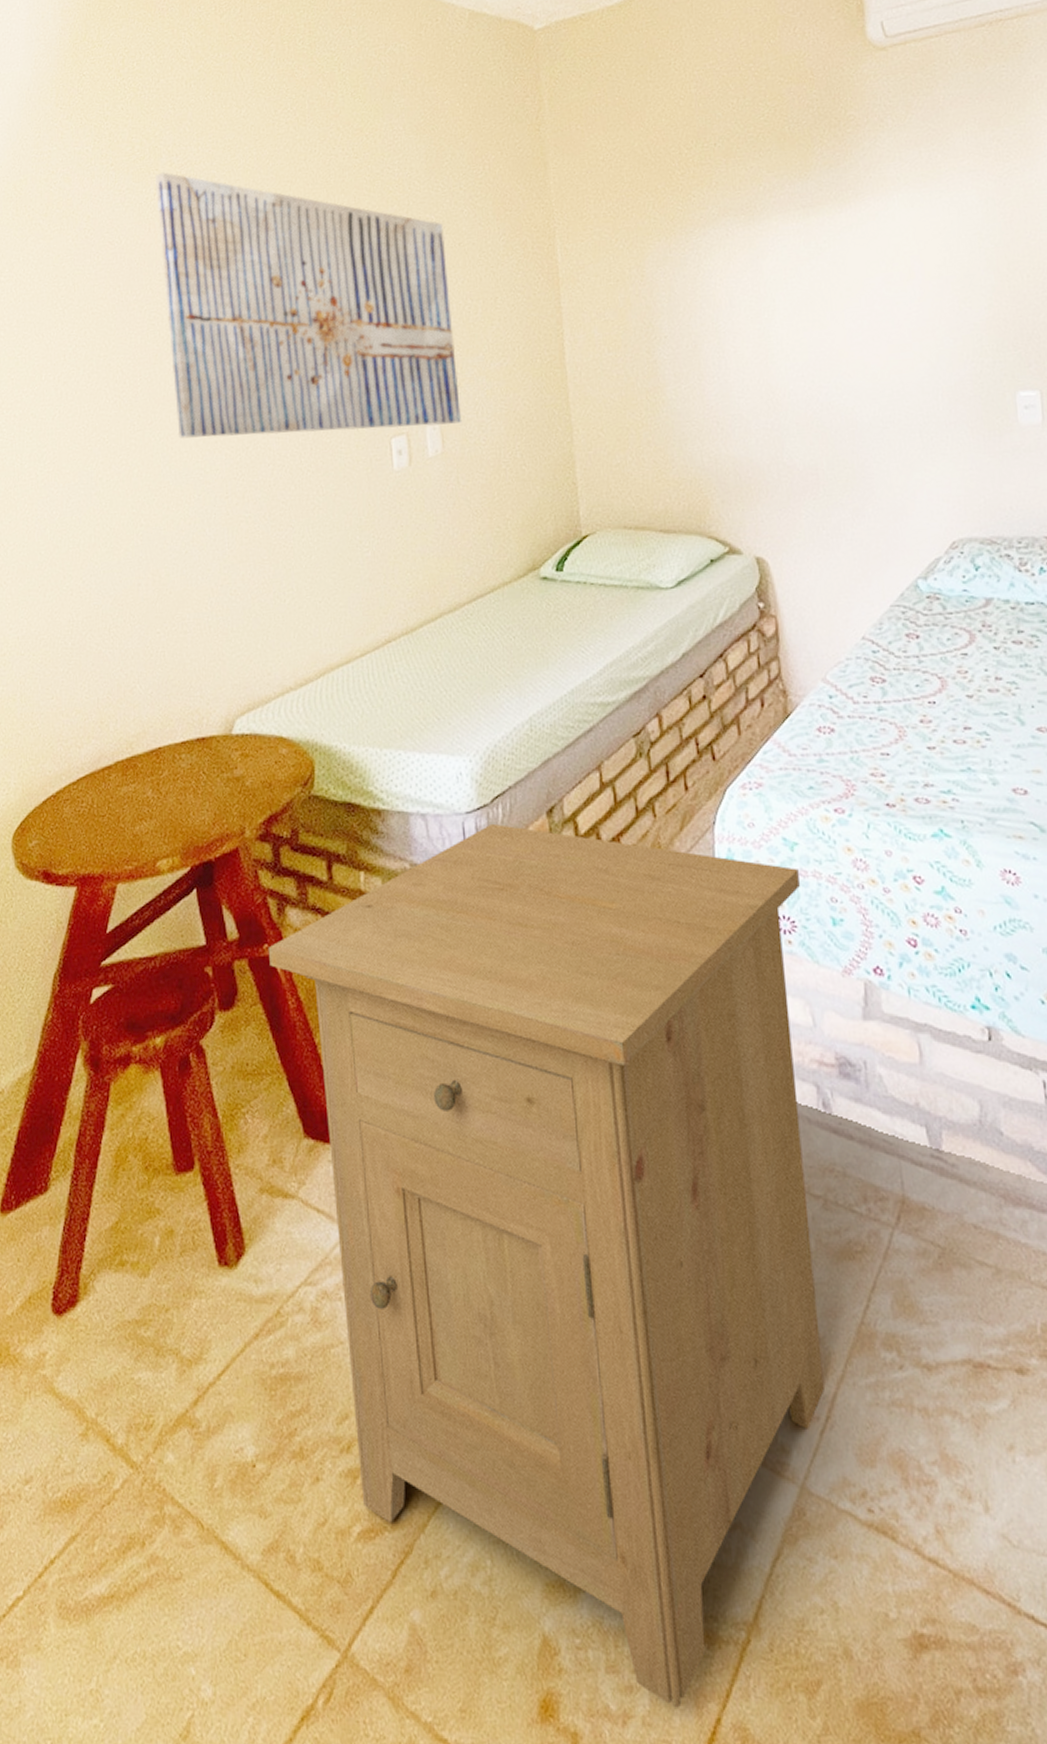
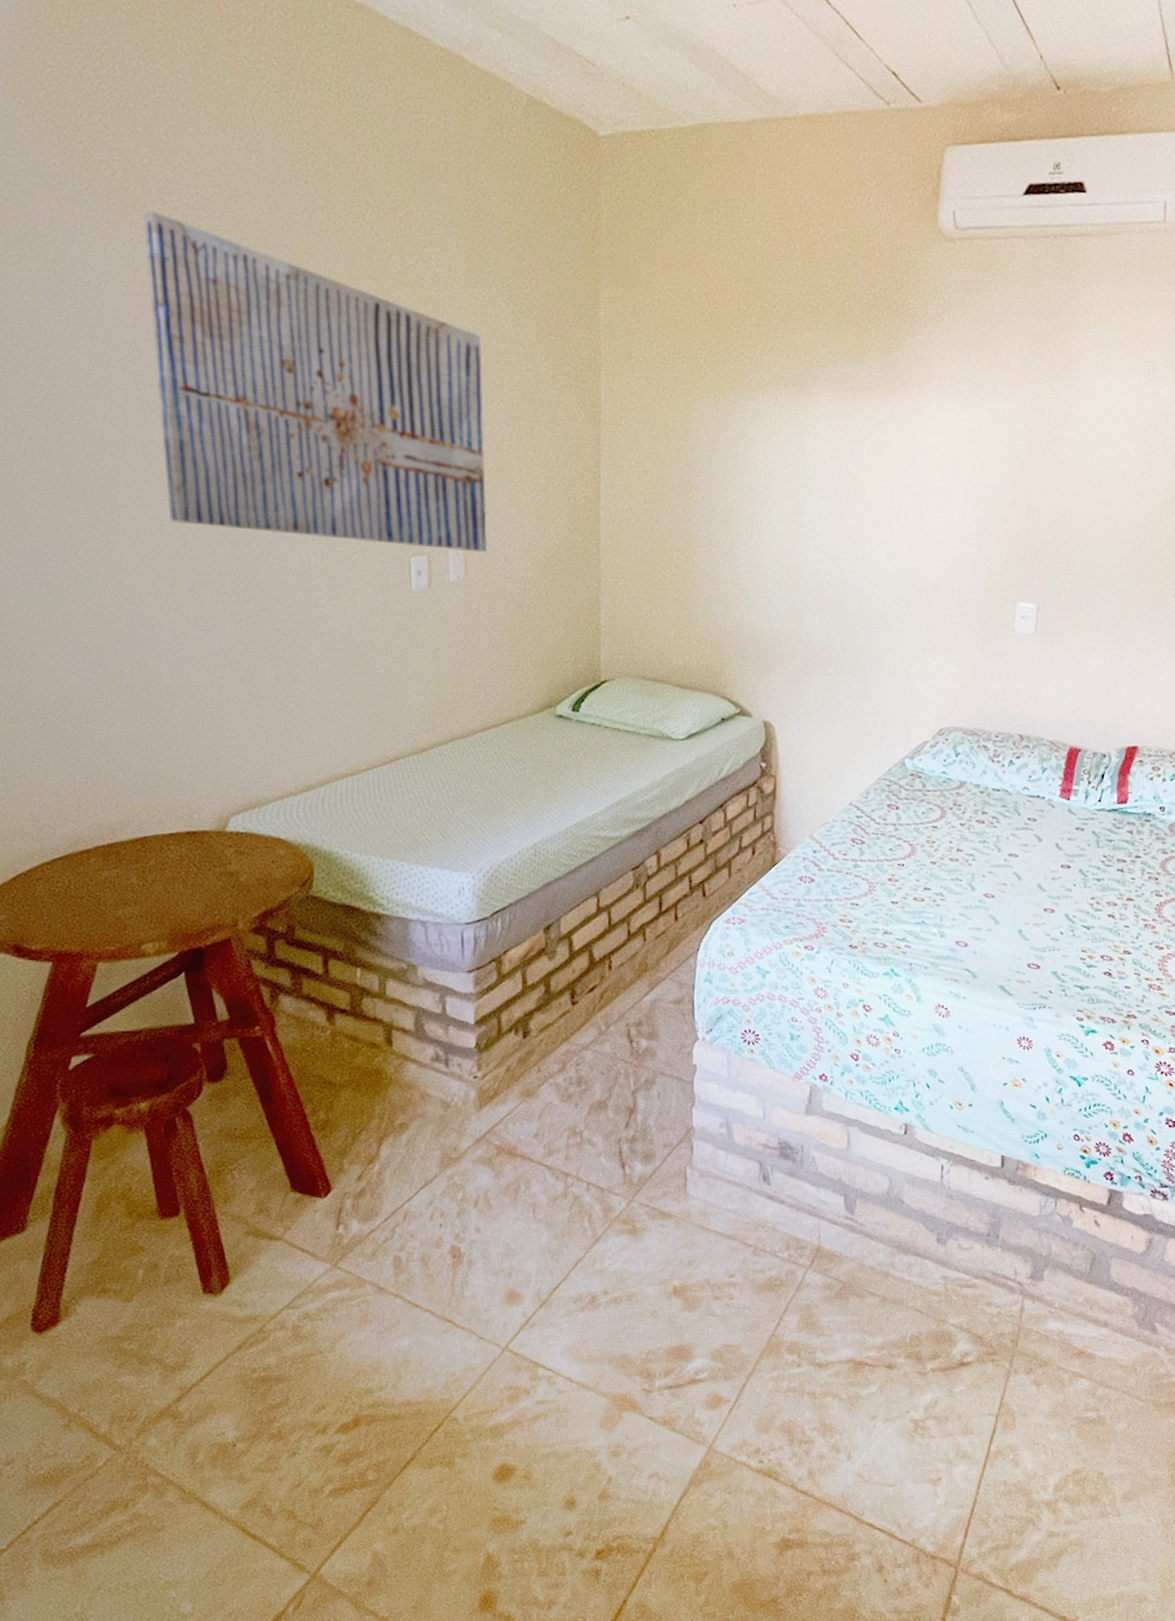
nightstand: present [268,823,824,1708] -> none [259,935,767,1596]

